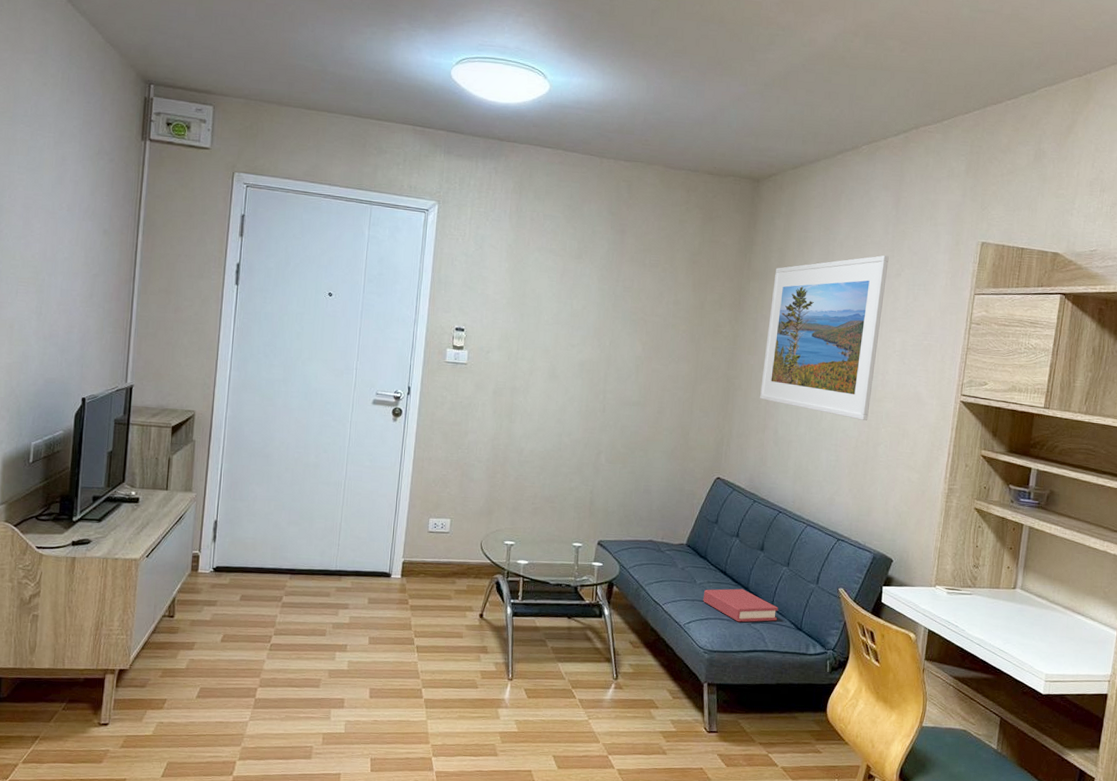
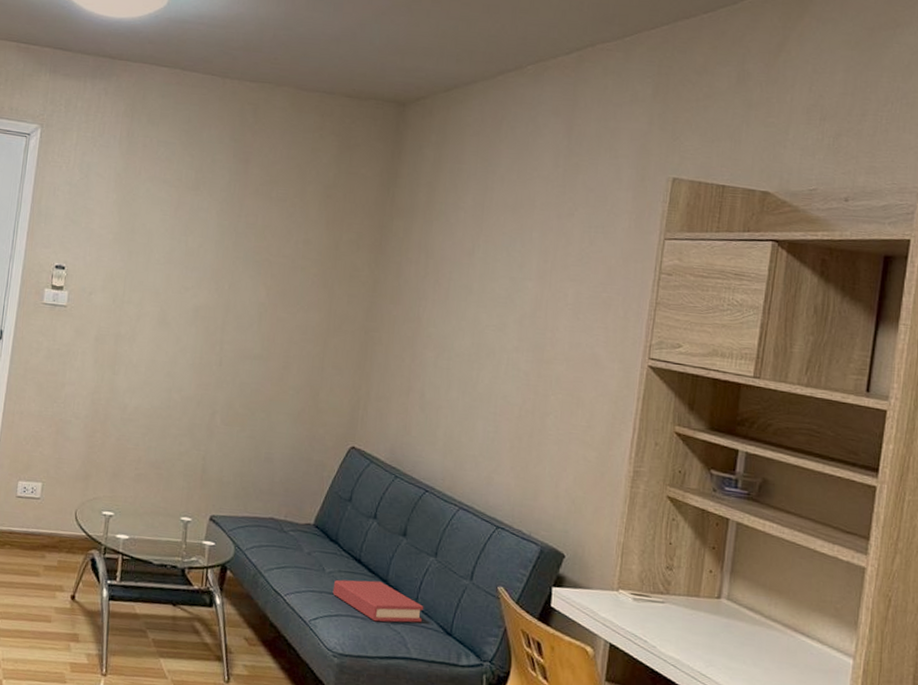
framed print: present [760,255,889,420] -> none [404,191,560,385]

